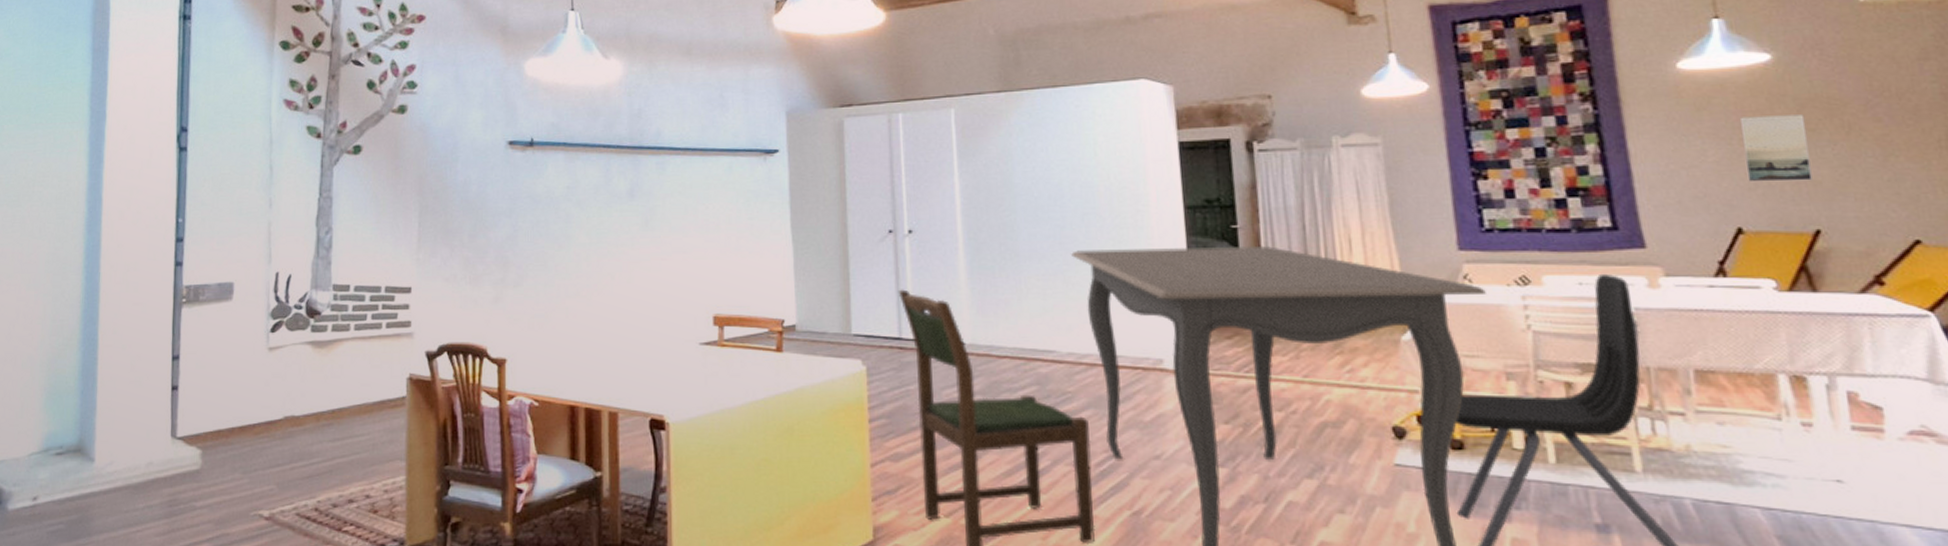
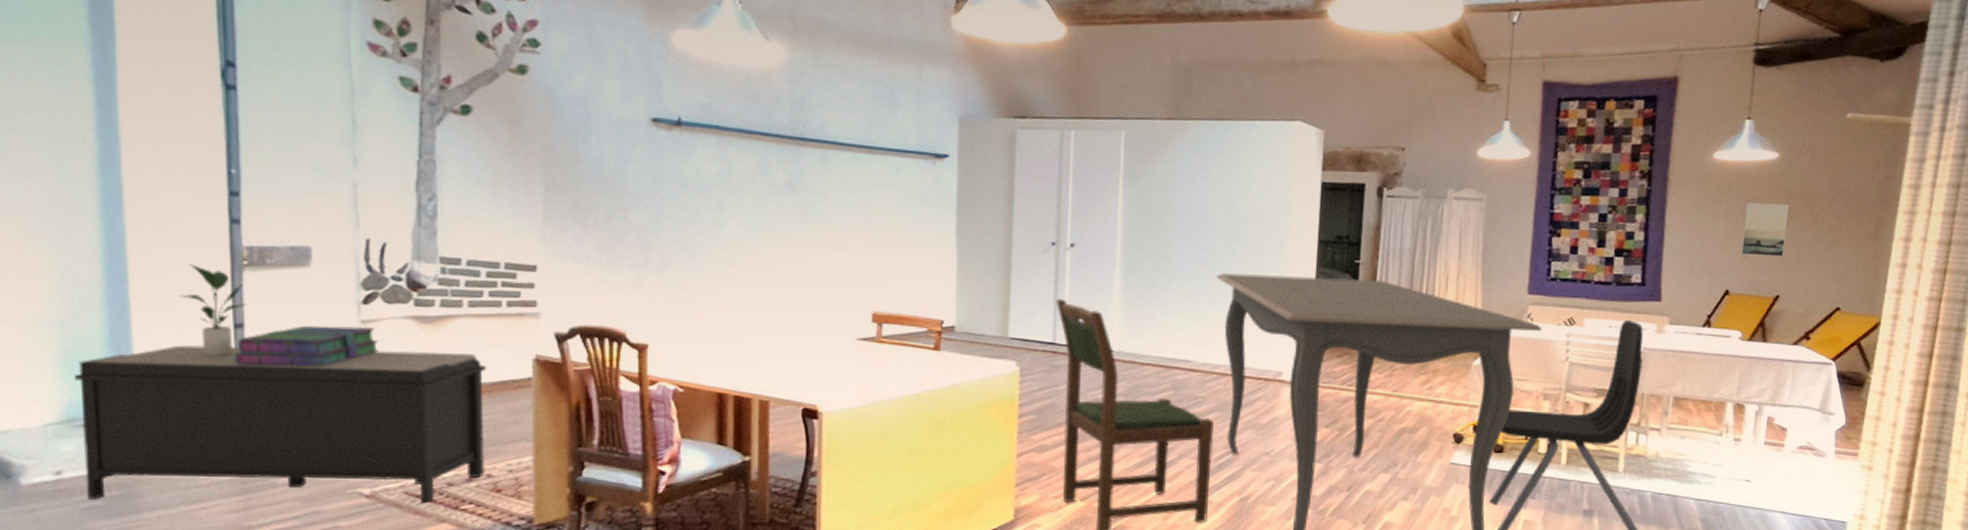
bench: none [53,374,368,526] -> present [75,345,486,504]
potted plant: none [134,304,184,388] -> present [179,263,248,358]
stack of books: none [170,353,282,394] -> present [234,325,379,367]

